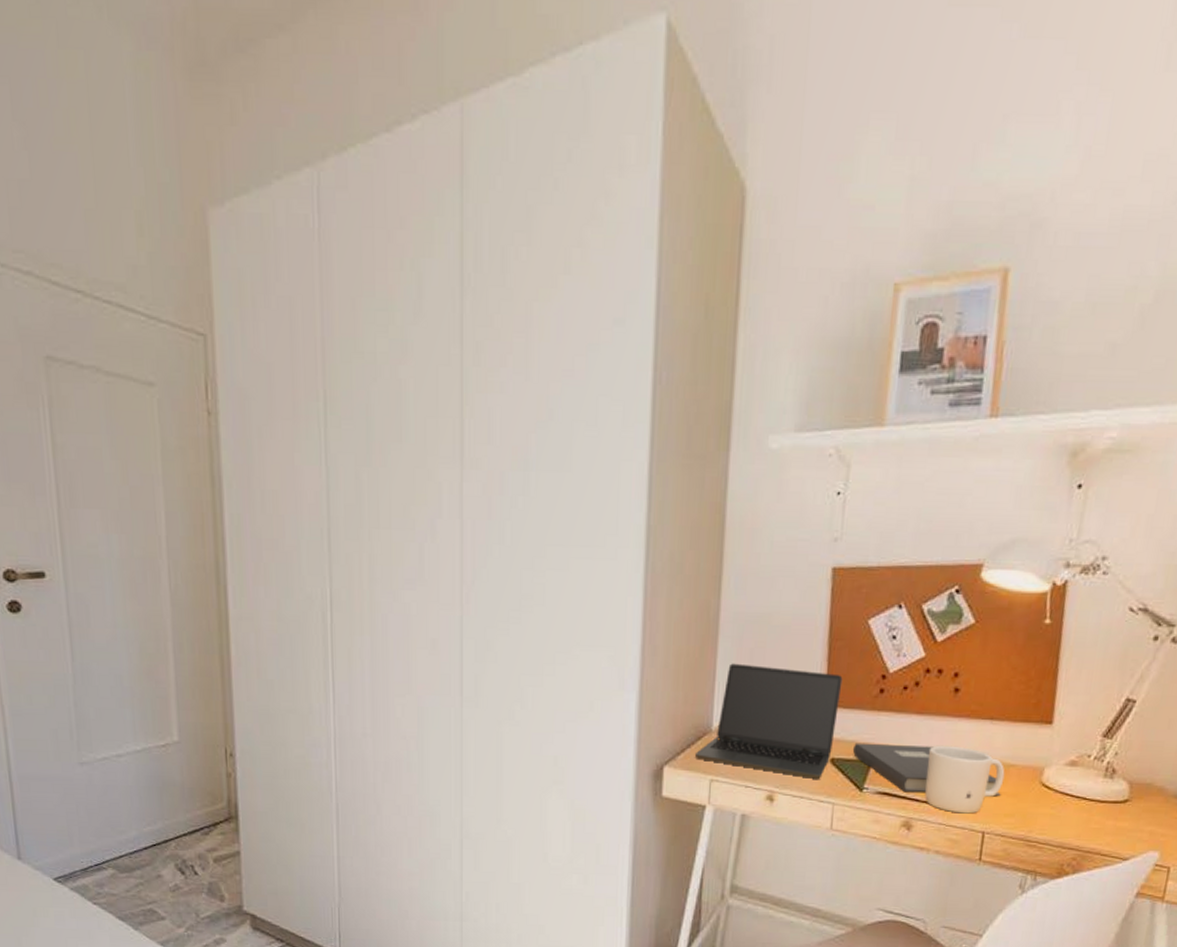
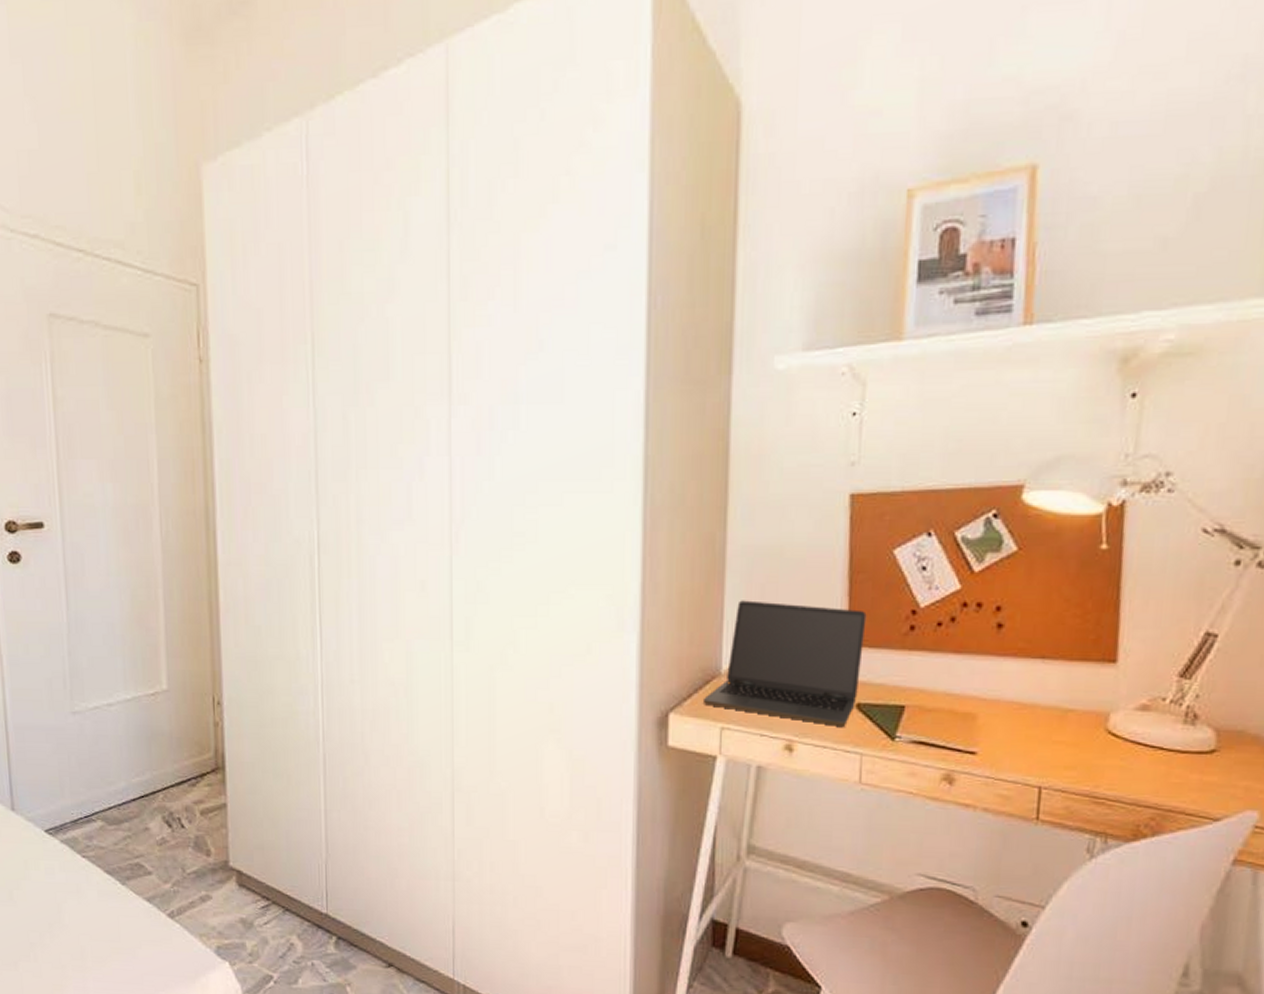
book: present [852,743,1001,797] -> none [881,686,1059,747]
mug: present [924,745,1005,814] -> none [967,688,1063,766]

